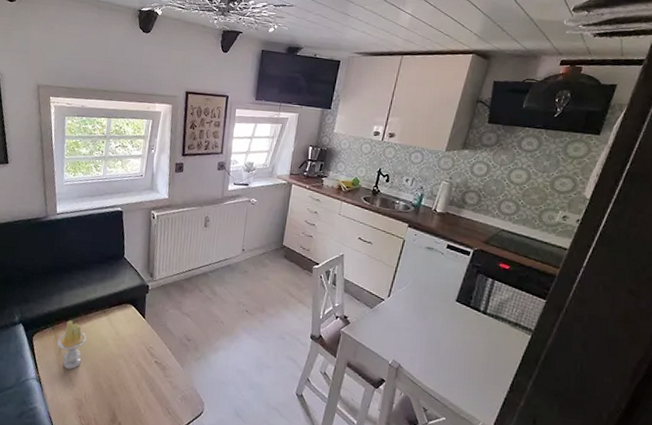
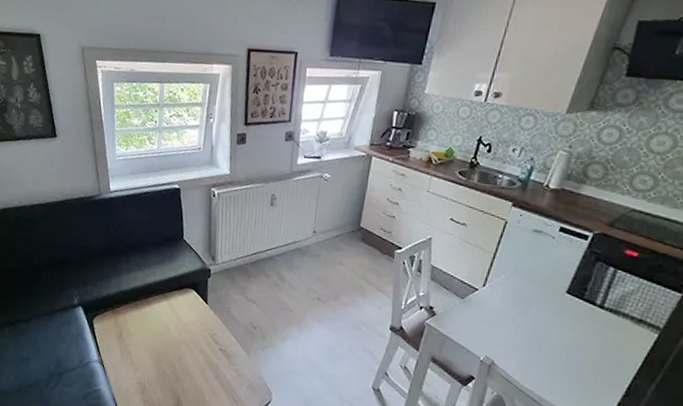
candle: present [57,320,87,370] -> none [117,304,148,354]

